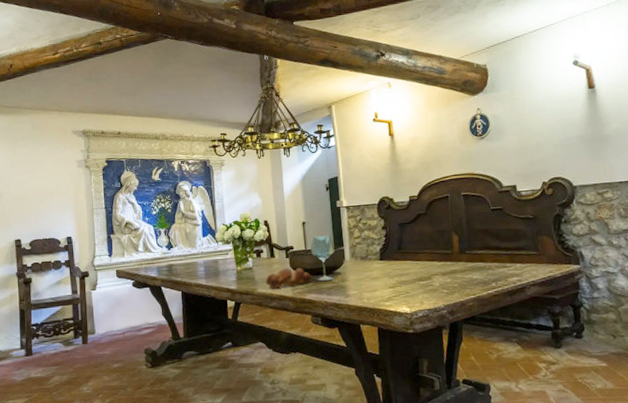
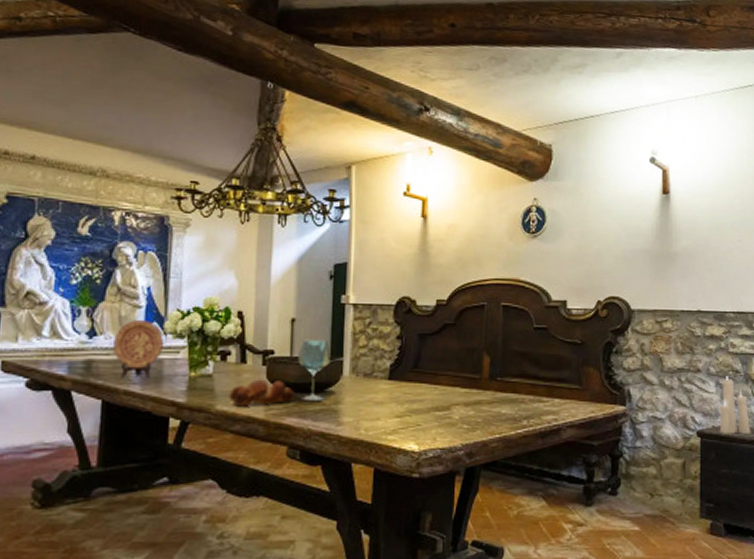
decorative plate: none [184,233,217,275] -> present [113,319,163,378]

